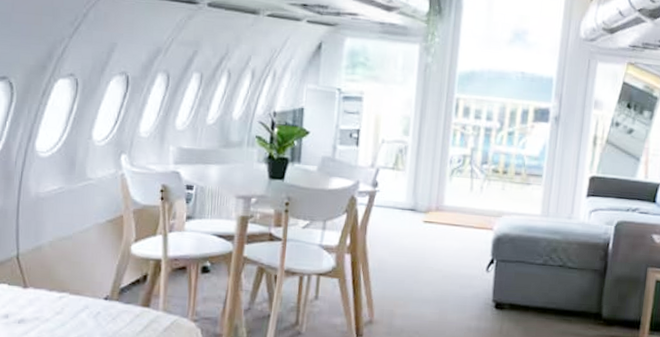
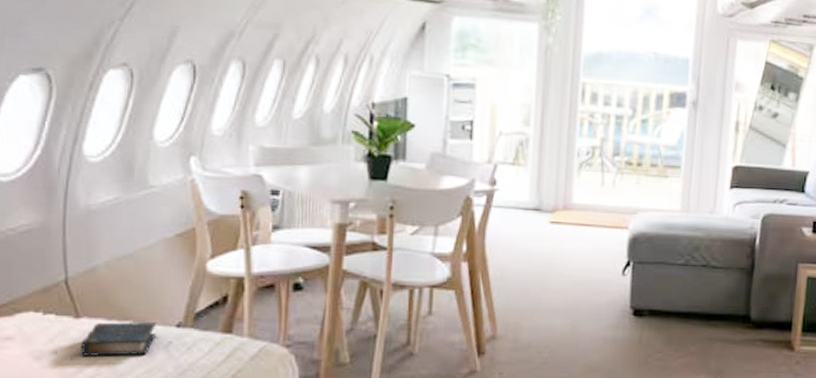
book: none [26,293,88,323] -> present [80,322,156,358]

